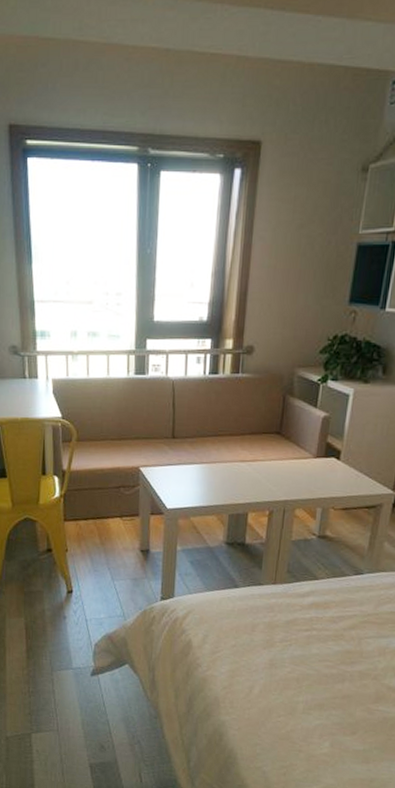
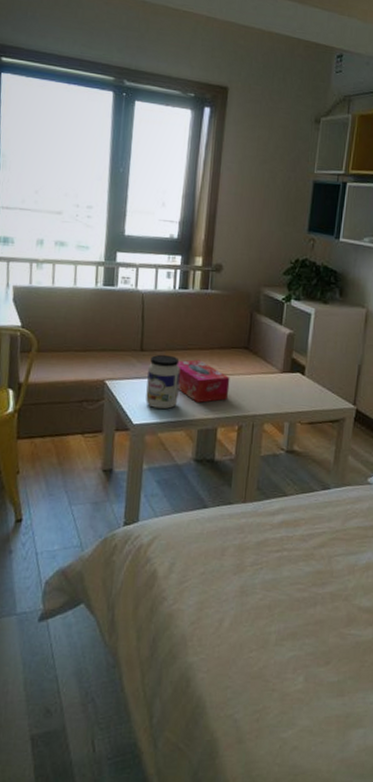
jar: none [178,441,211,495] -> present [145,354,181,410]
tissue box: none [207,445,261,488] -> present [176,359,230,403]

